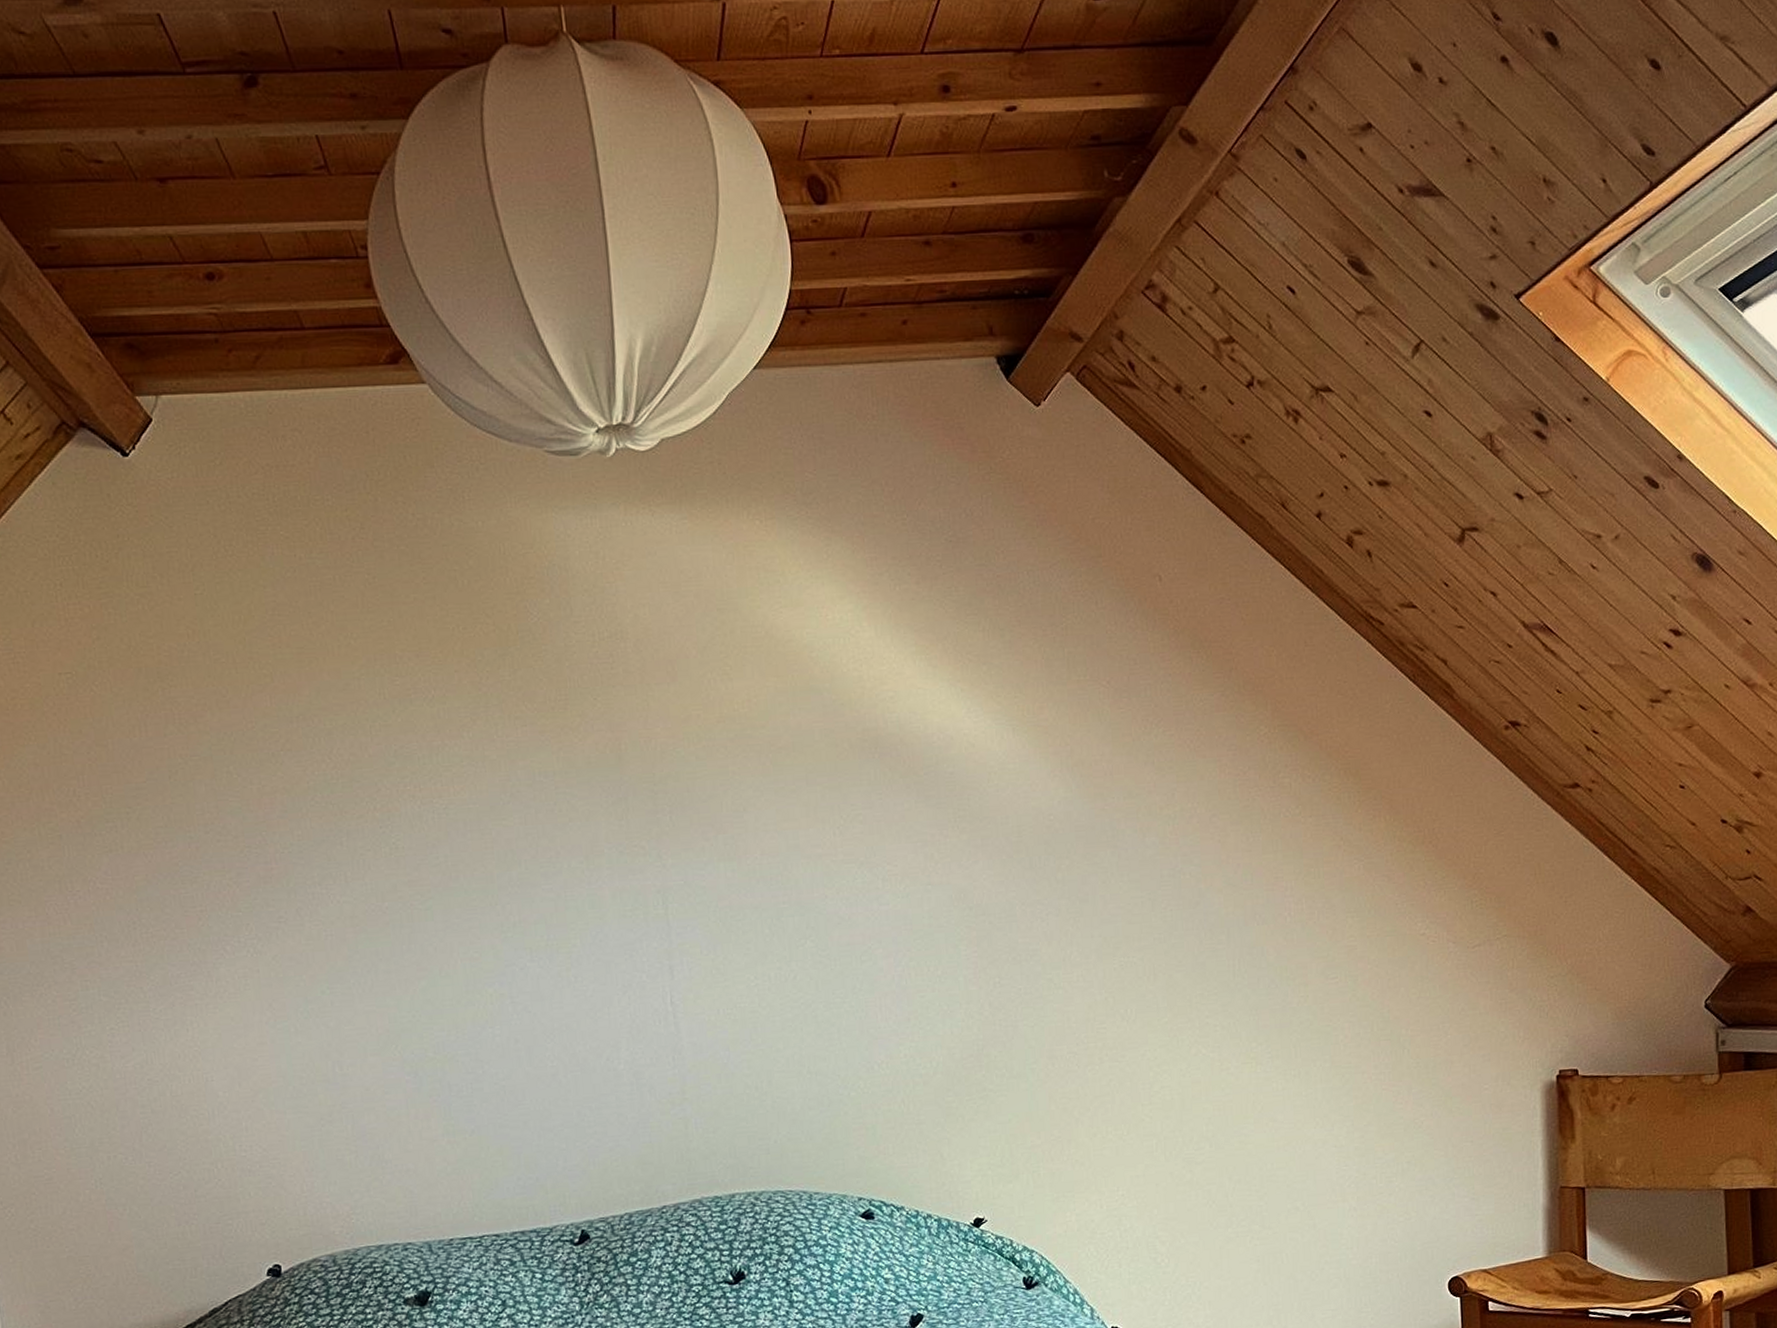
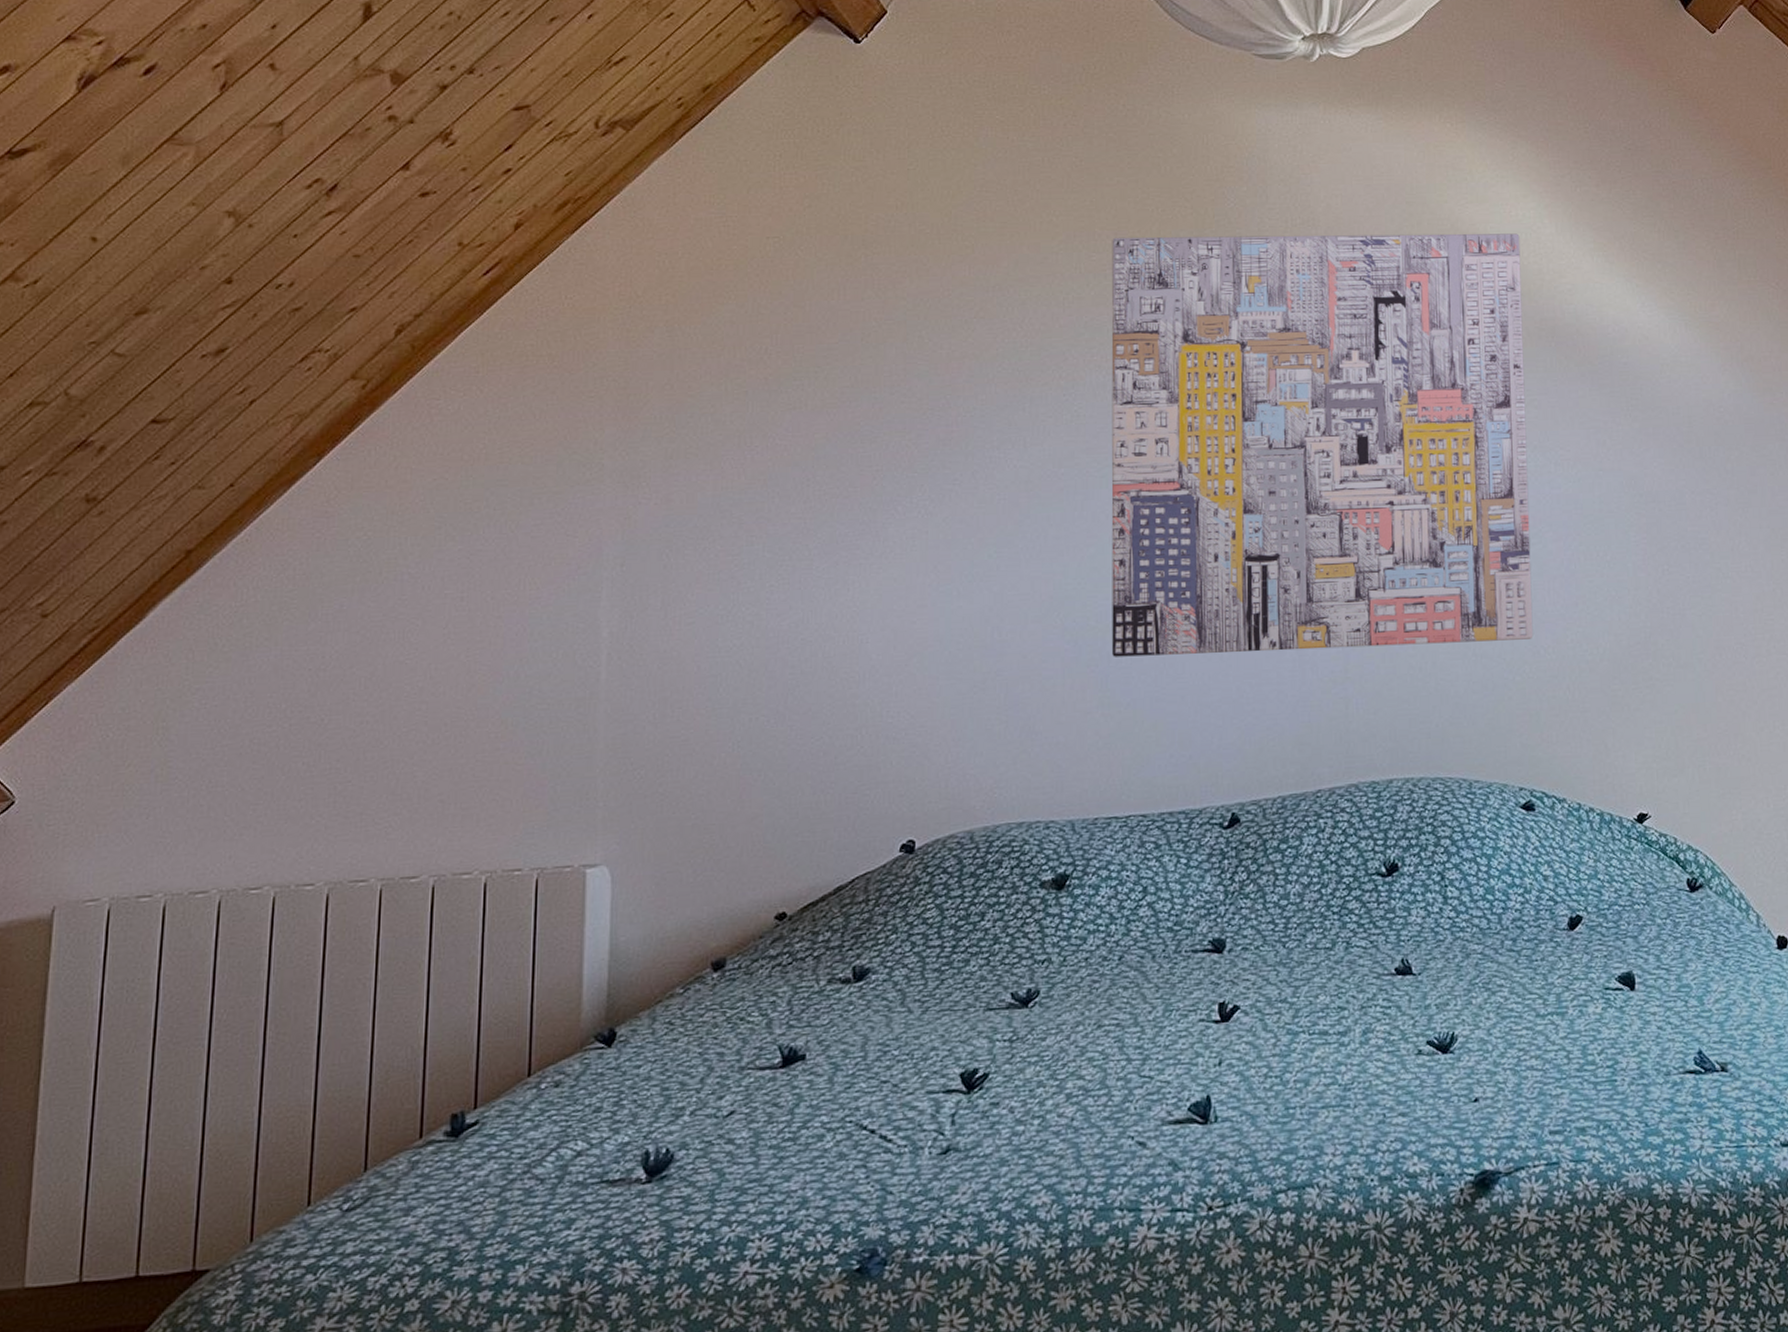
wall art: none [414,638,867,1087] -> present [1111,233,1533,657]

